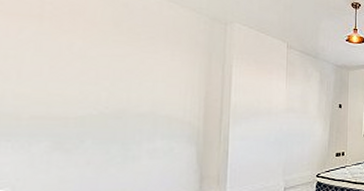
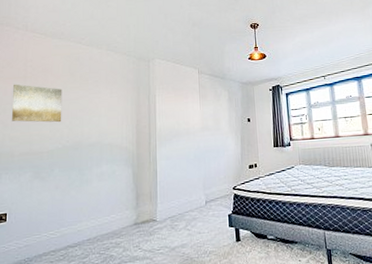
wall art: none [16,23,101,83] -> present [11,84,62,123]

